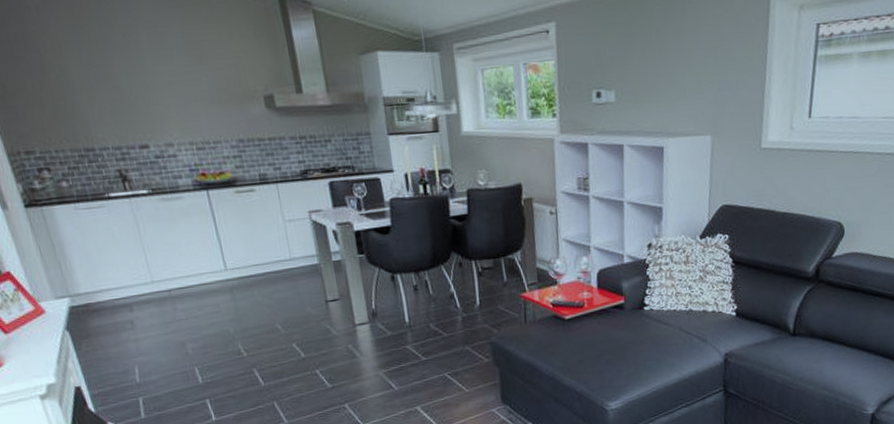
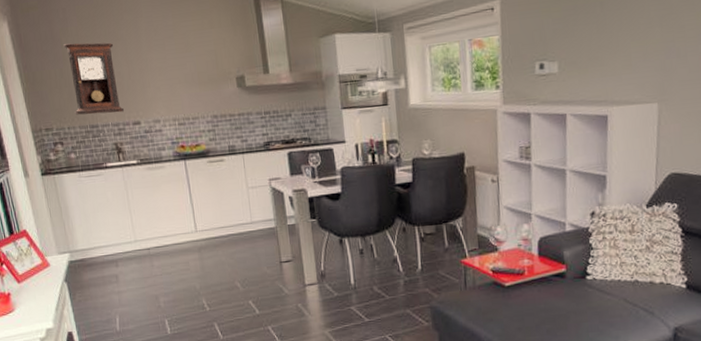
pendulum clock: none [40,48,128,136] -> present [63,42,125,115]

